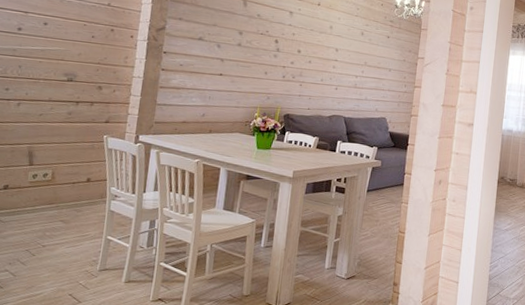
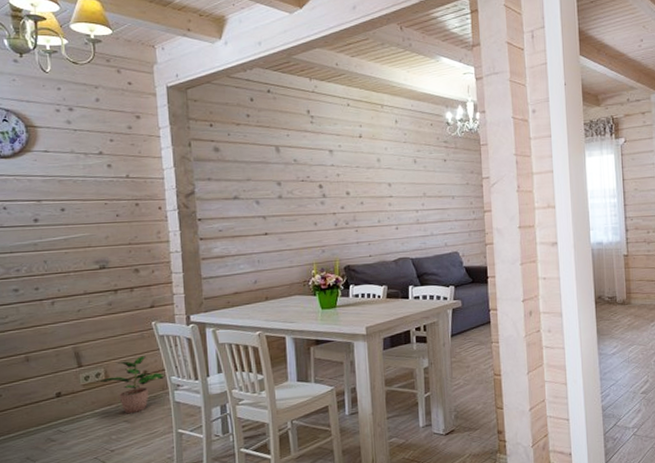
potted plant: none [47,164,106,215] -> present [100,356,166,414]

